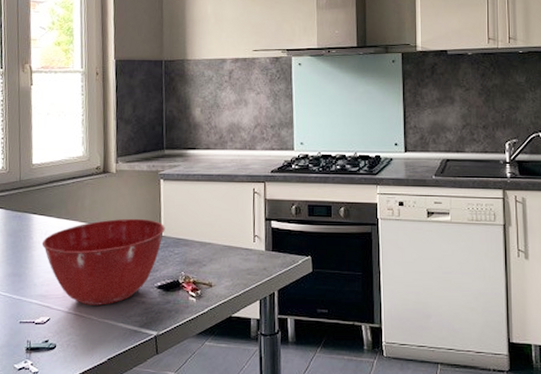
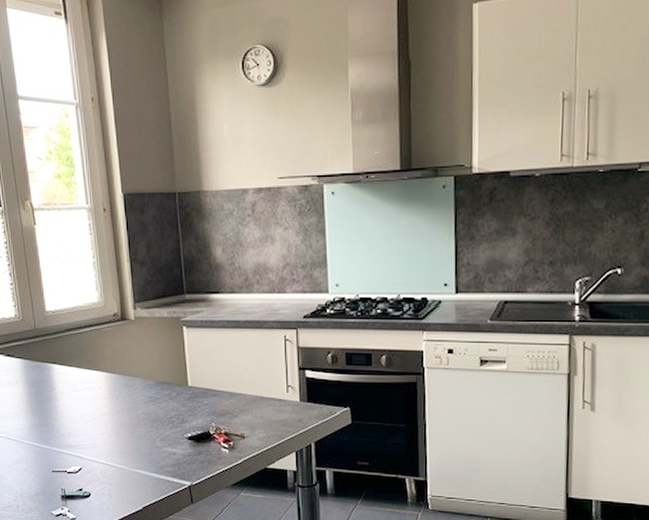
mixing bowl: present [41,218,165,305] -> none [65,368,192,456]

